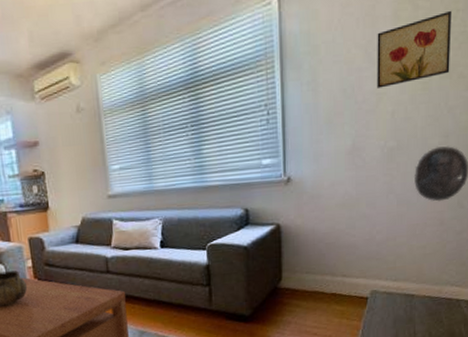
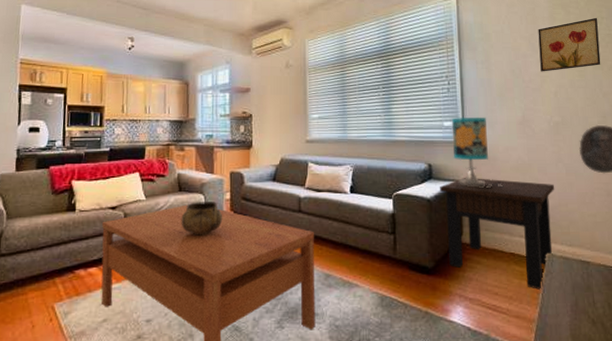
side table: none [258,218,384,326] -> present [440,177,555,290]
table lamp: none [271,149,328,231] -> present [451,116,504,189]

